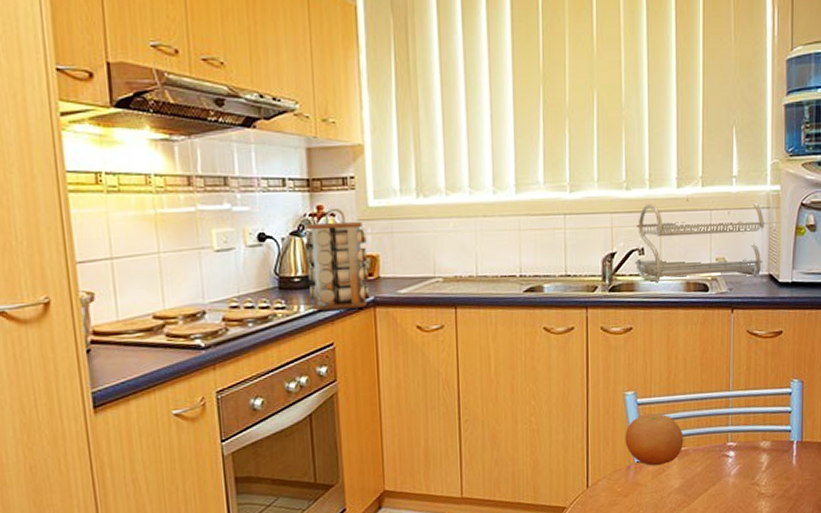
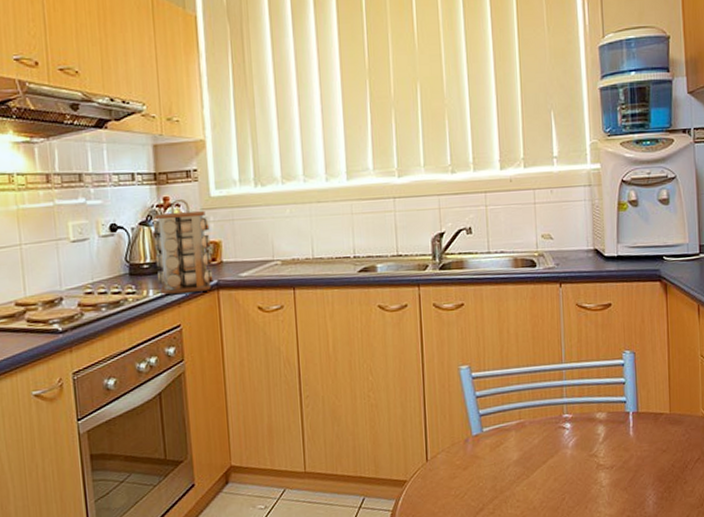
fruit: present [625,413,684,466] -> none [461,386,520,439]
dish rack: present [634,200,766,282] -> none [462,179,589,259]

